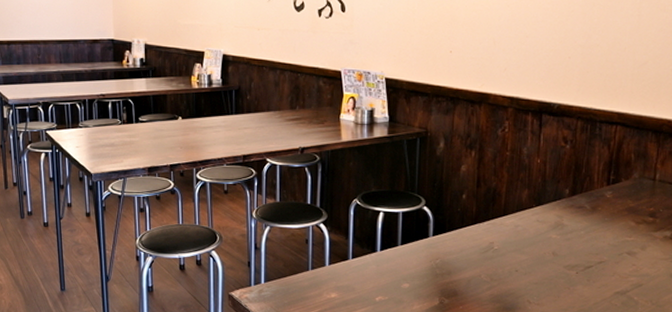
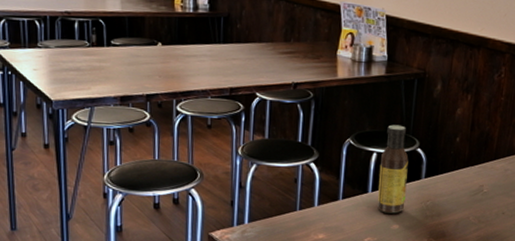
sauce bottle: none [387,184,415,272] -> present [377,124,409,214]

